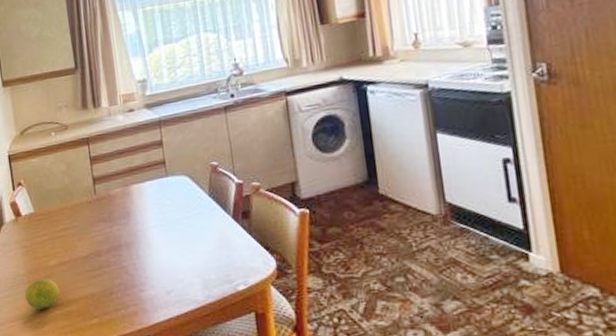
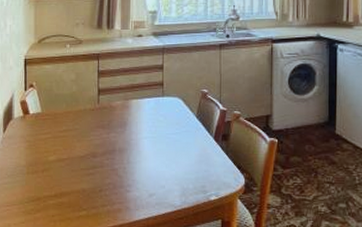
fruit: present [25,278,60,310] -> none [23,171,55,198]

